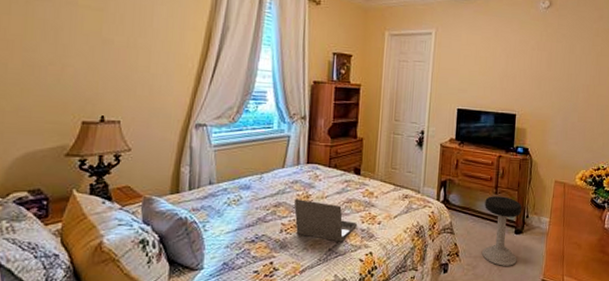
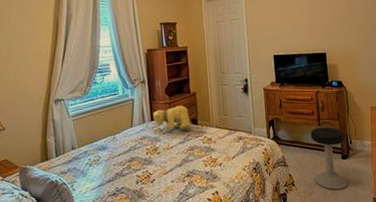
laptop: present [294,199,357,242] -> none [144,152,201,186]
teddy bear: none [309,151,352,178] -> present [152,105,191,130]

